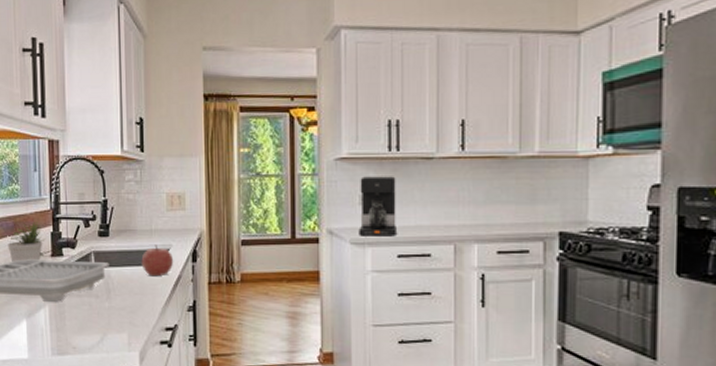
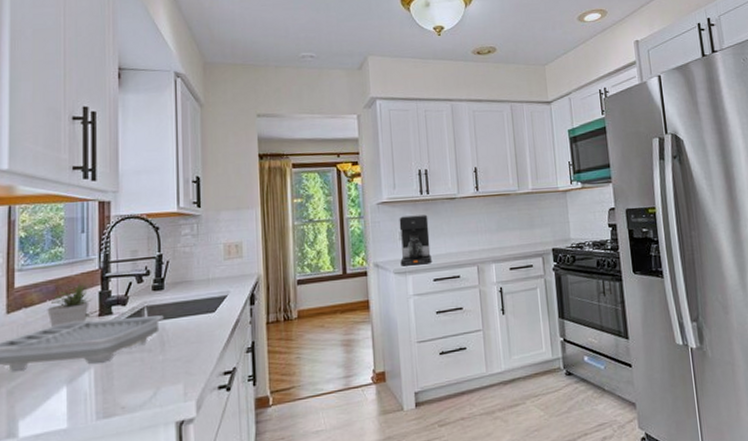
fruit: present [141,244,174,277] -> none [198,292,232,324]

